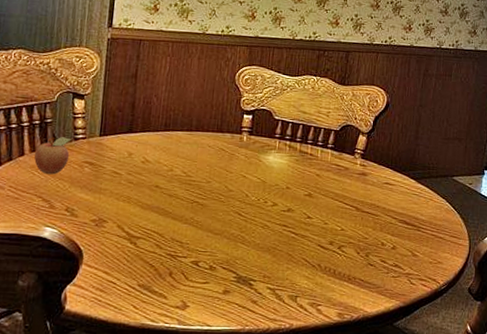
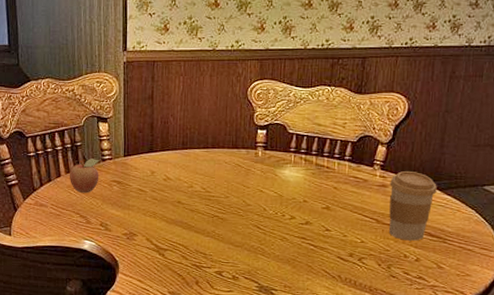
coffee cup: none [368,160,412,229] -> present [389,171,437,241]

